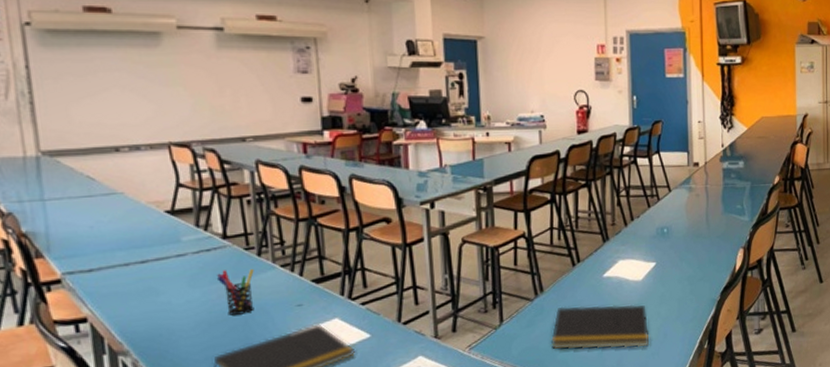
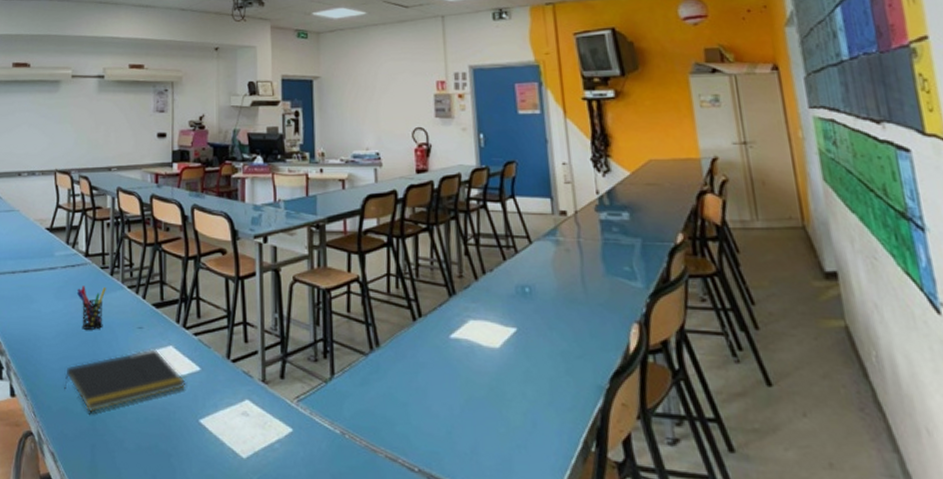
notepad: present [550,304,650,350] -> none [387,367,513,435]

